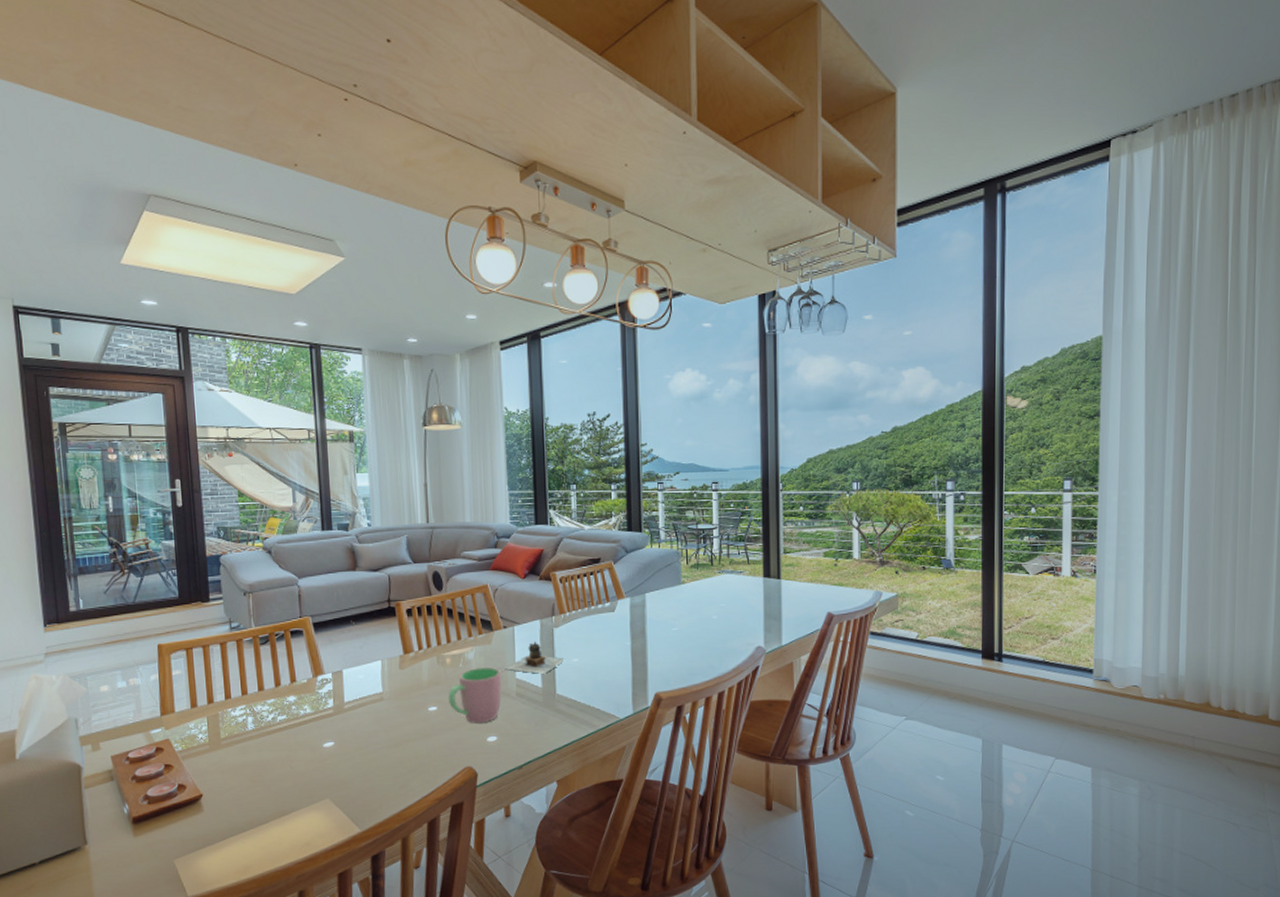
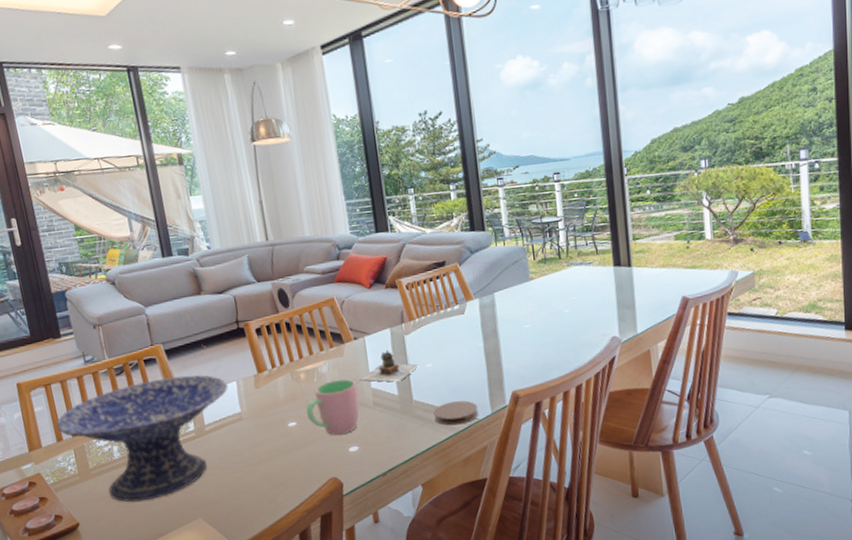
decorative bowl: none [193,650,372,777] -> present [56,375,228,502]
coaster: none [575,698,620,723] -> present [433,400,479,426]

